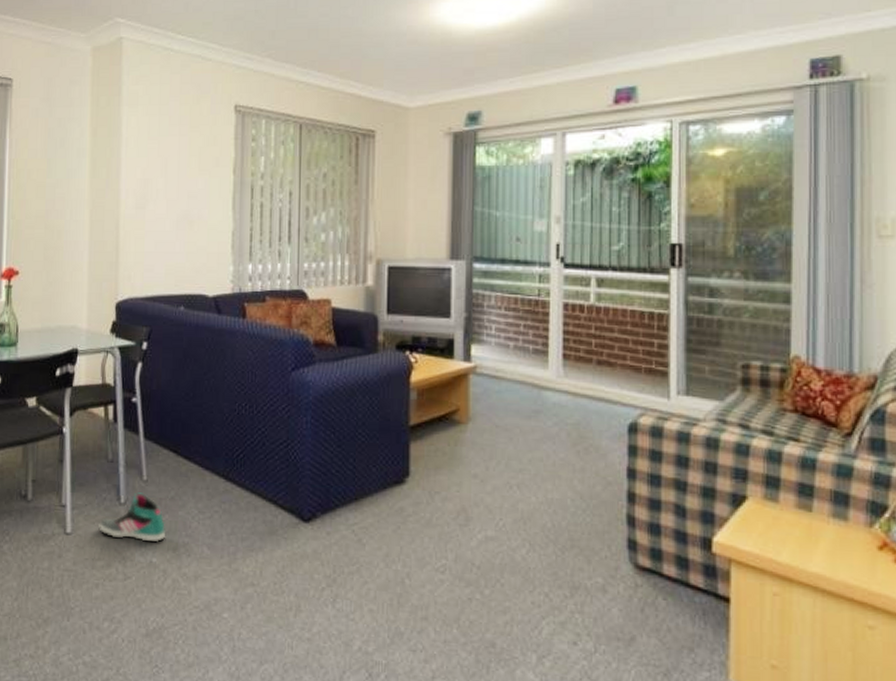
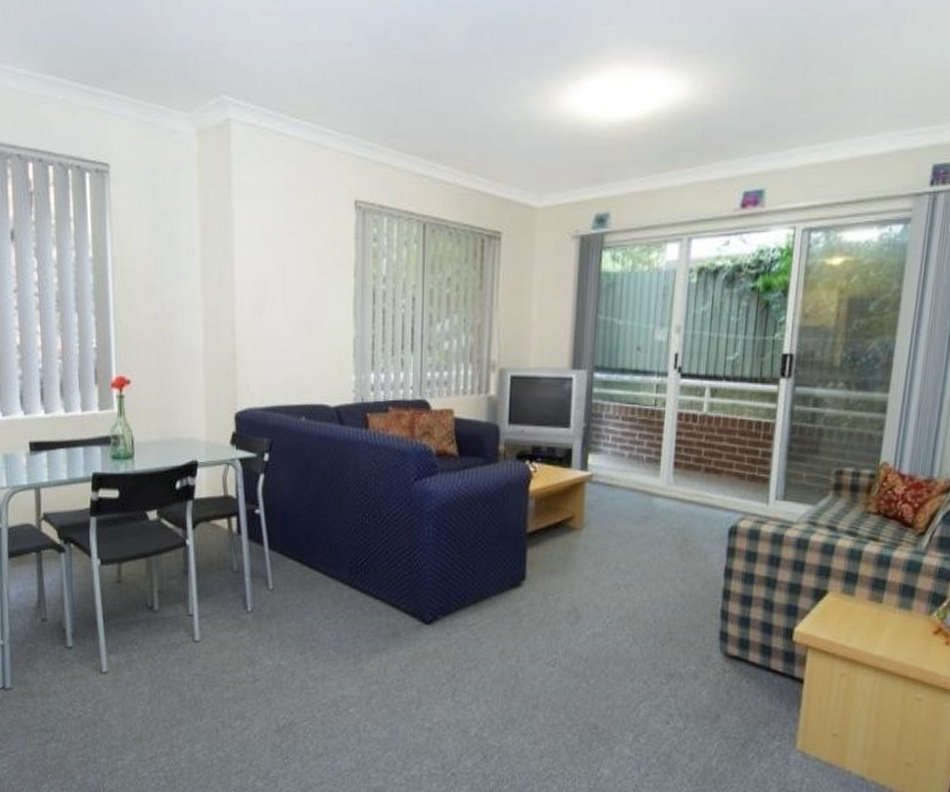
sneaker: present [99,492,166,543] -> none [227,601,293,647]

